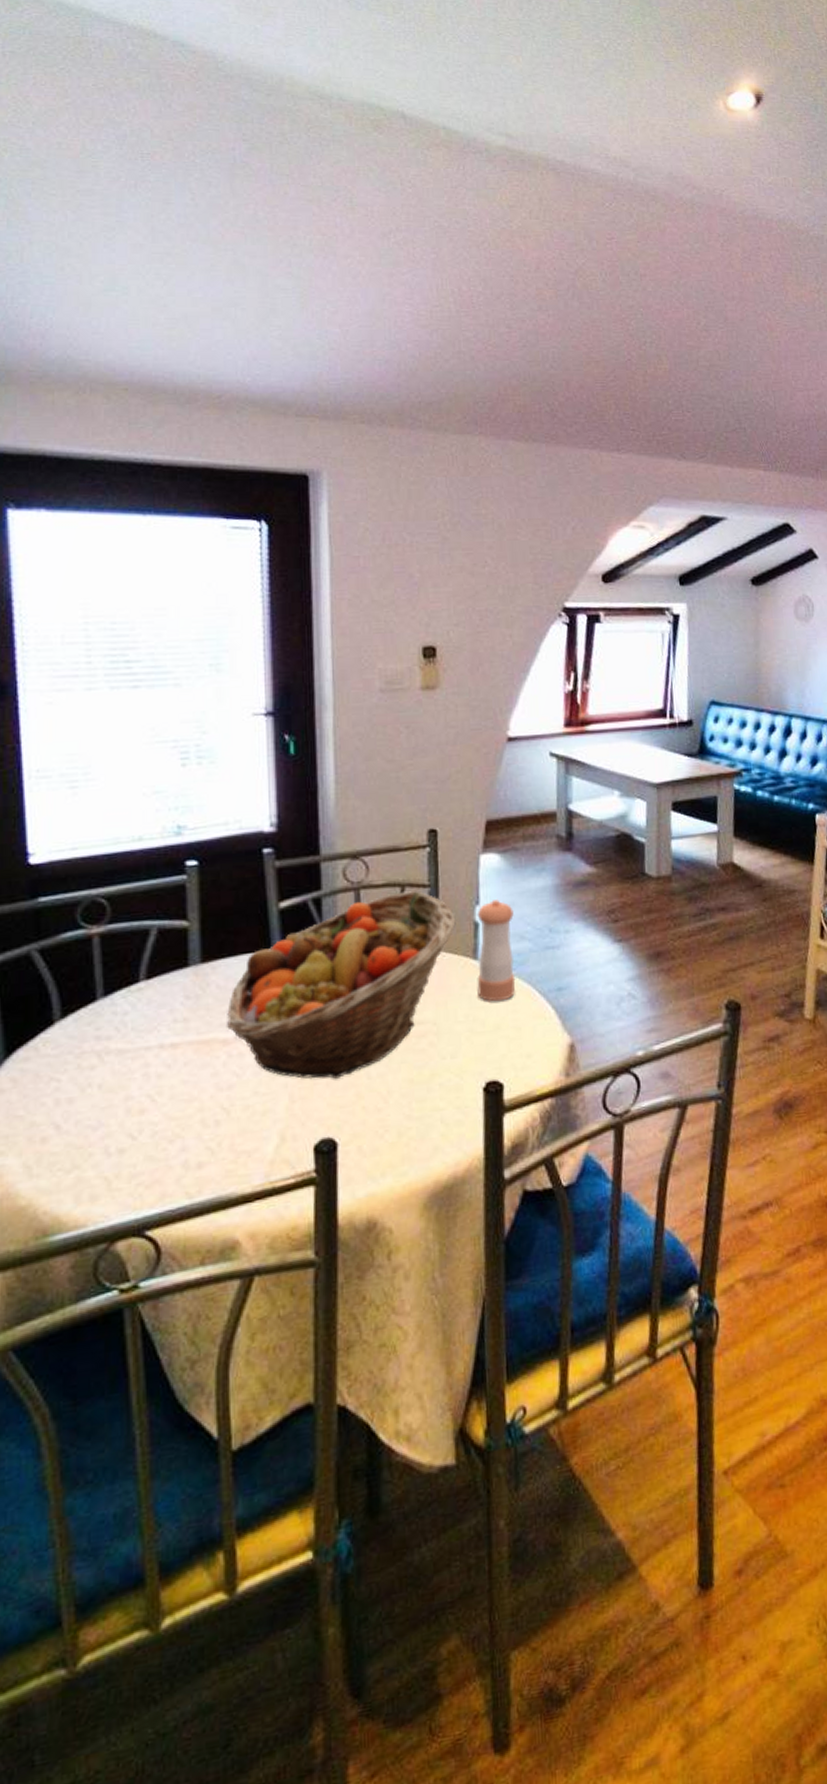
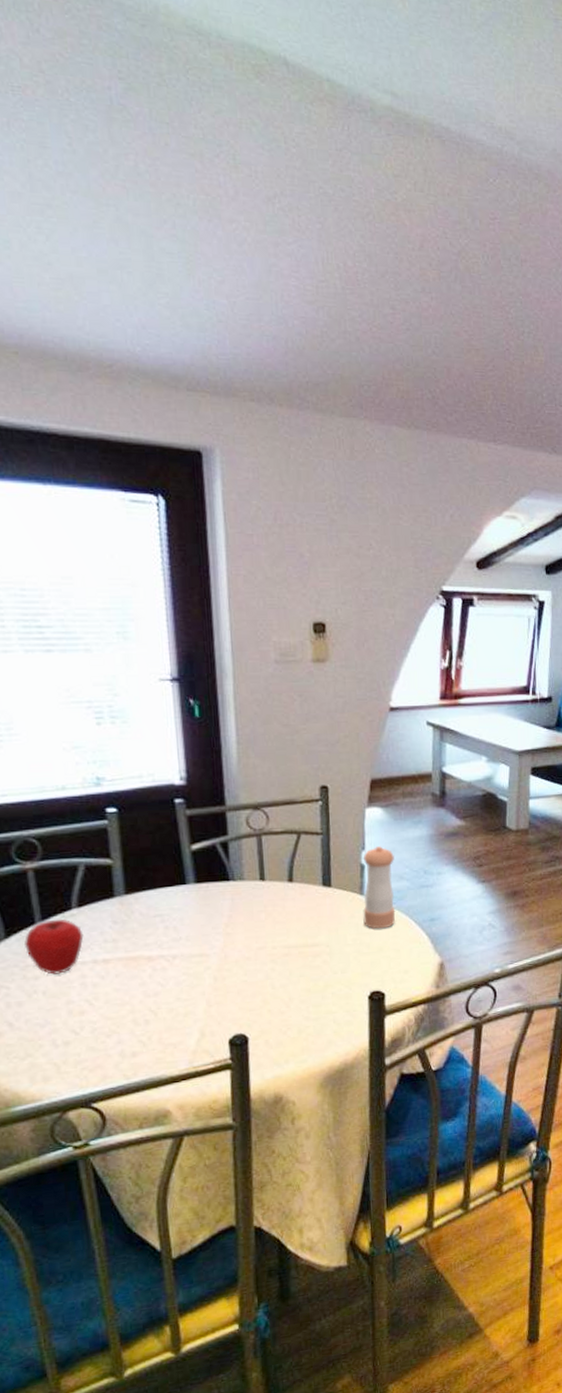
apple: none [83,993,151,1063] -> present [24,918,84,975]
fruit basket: present [227,889,456,1080] -> none [150,836,345,989]

